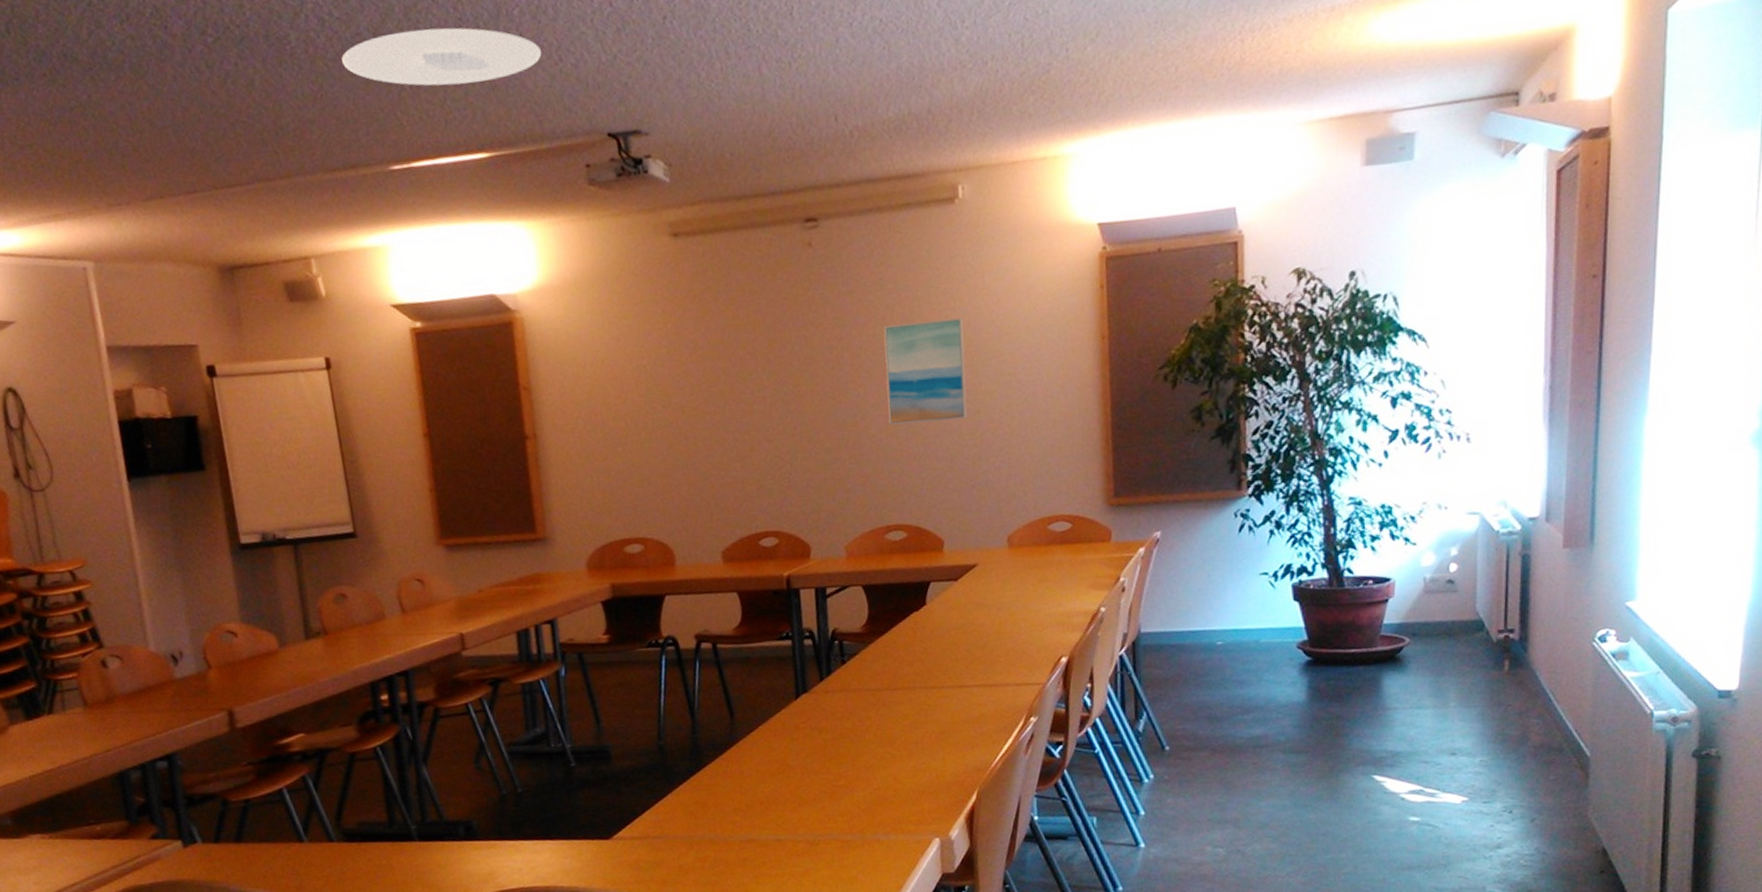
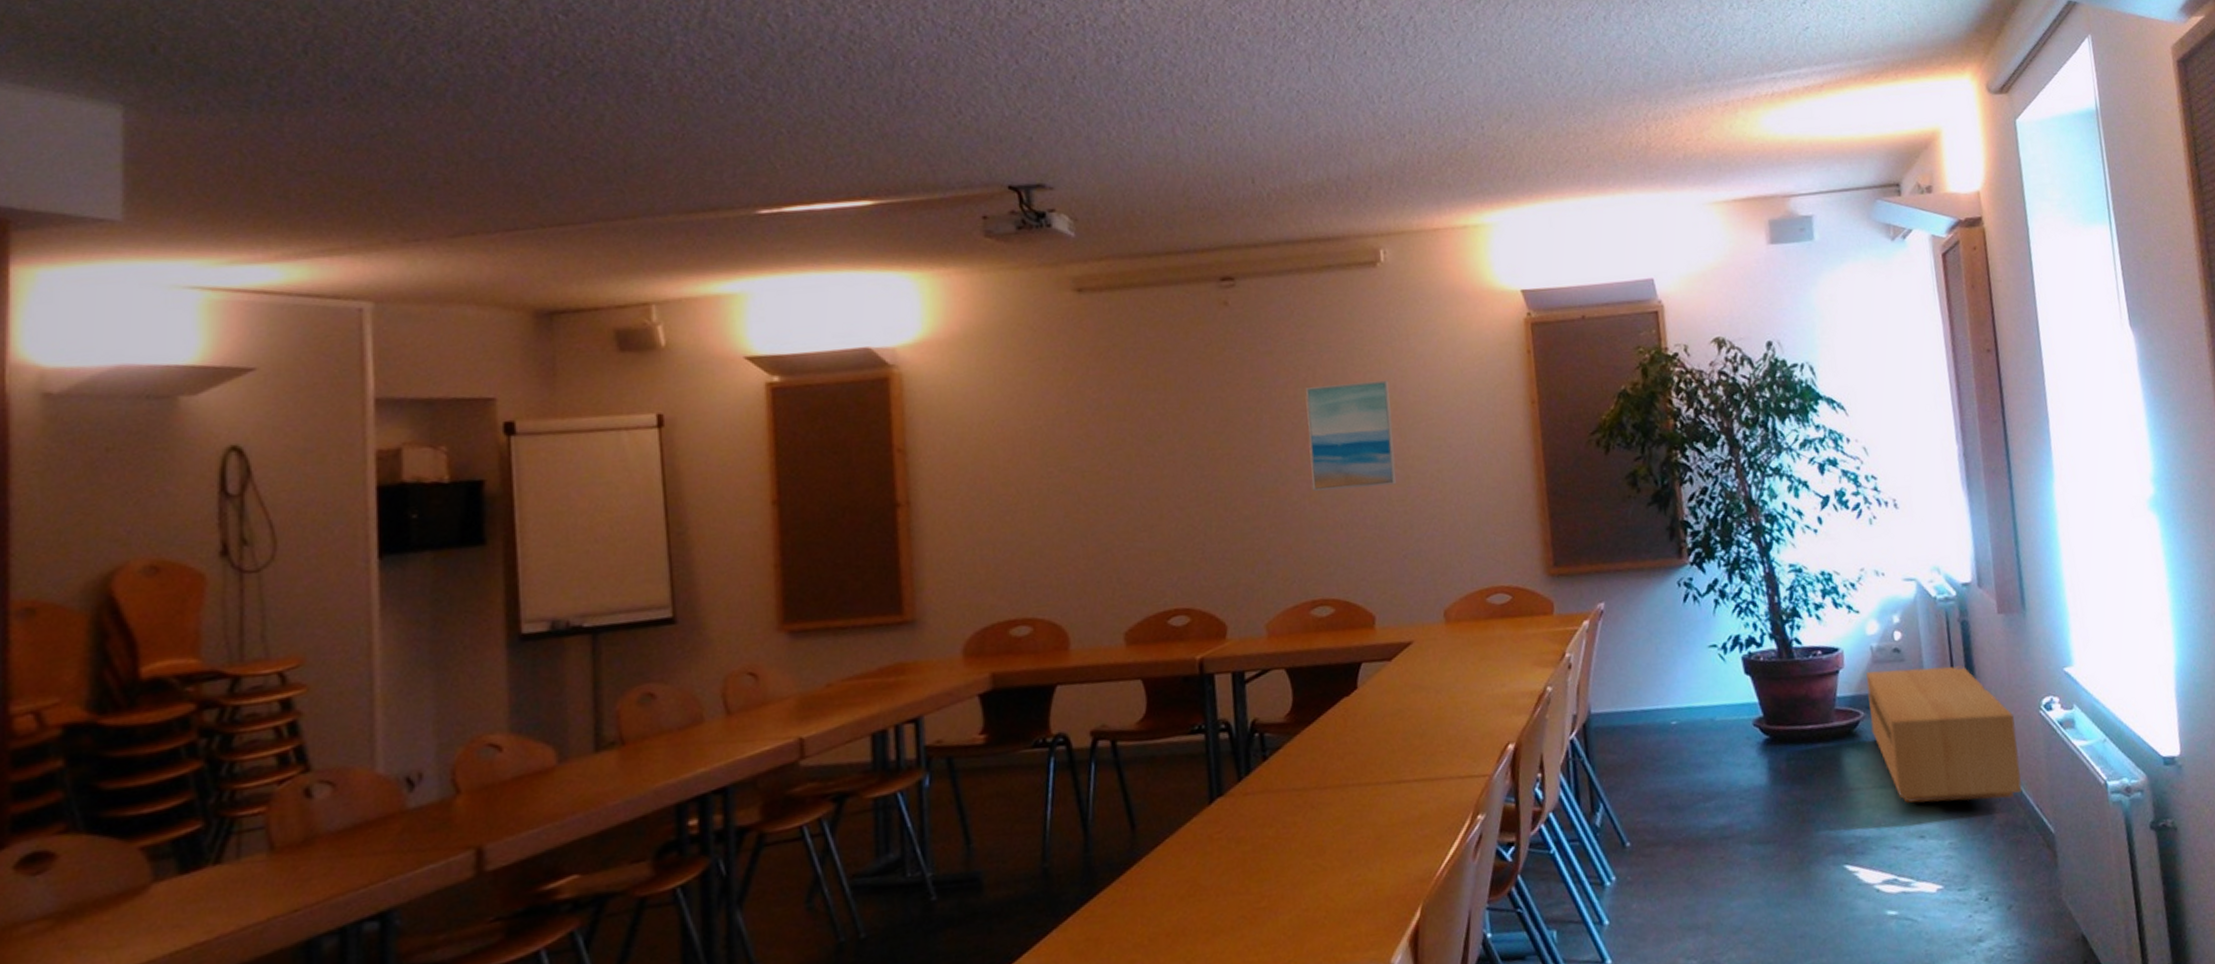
ceiling light: present [342,27,542,86] -> none [711,74,940,132]
media console: none [1414,597,1565,723] -> present [1866,665,2023,803]

